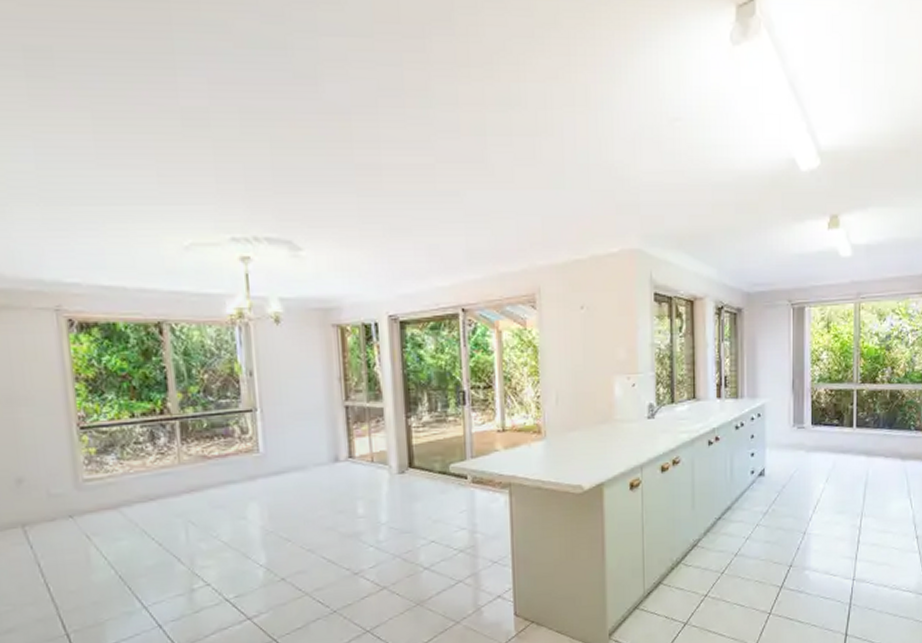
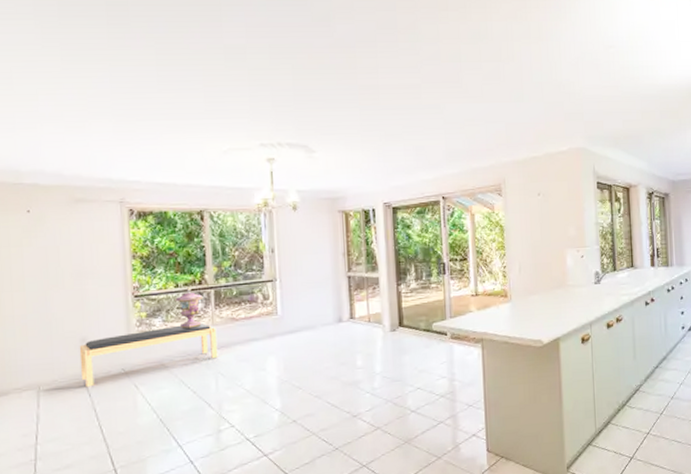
bench: none [14,462,188,538] -> present [79,323,218,388]
decorative urn: none [131,417,167,468] -> present [175,287,204,329]

